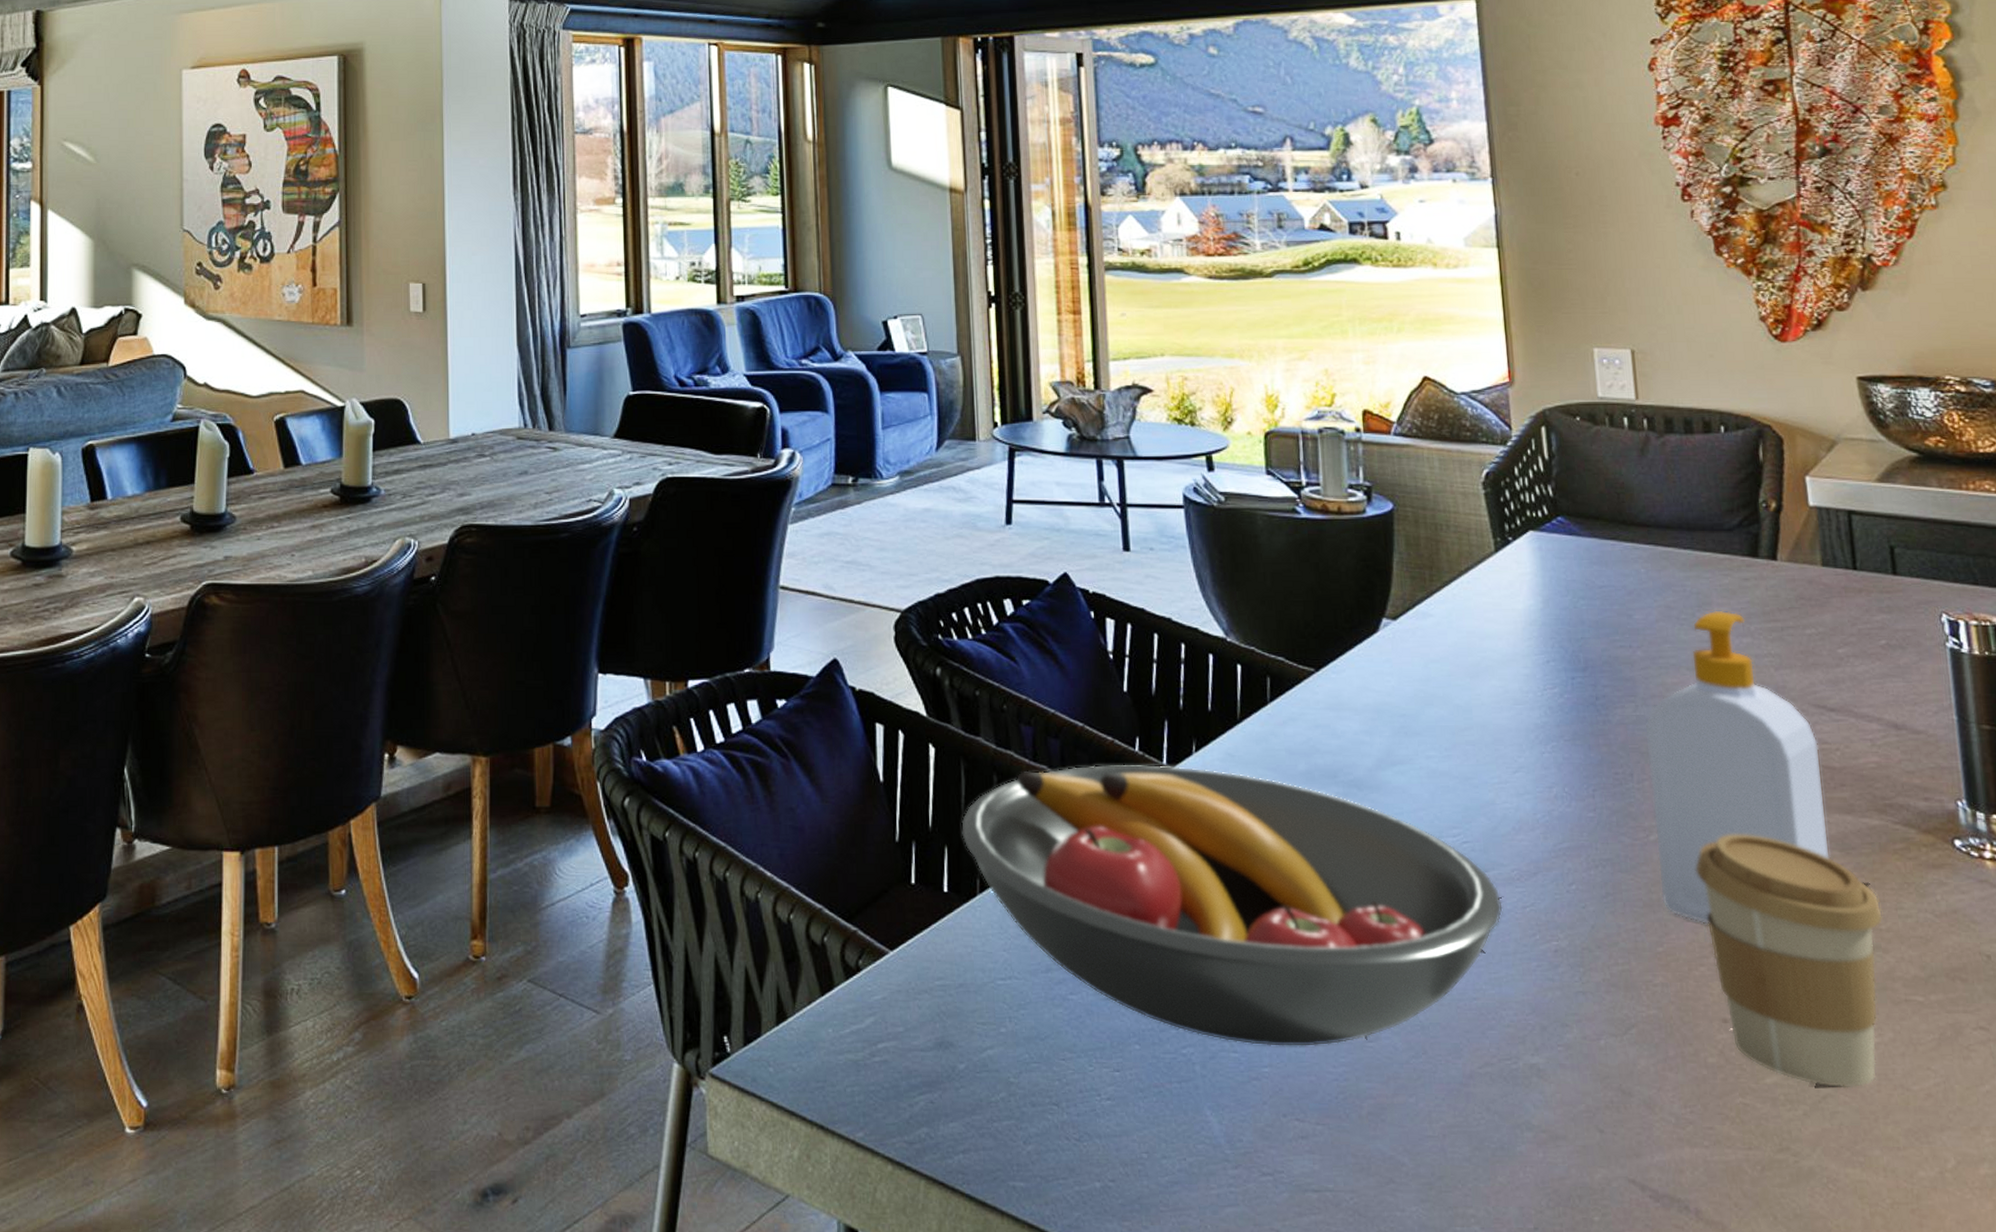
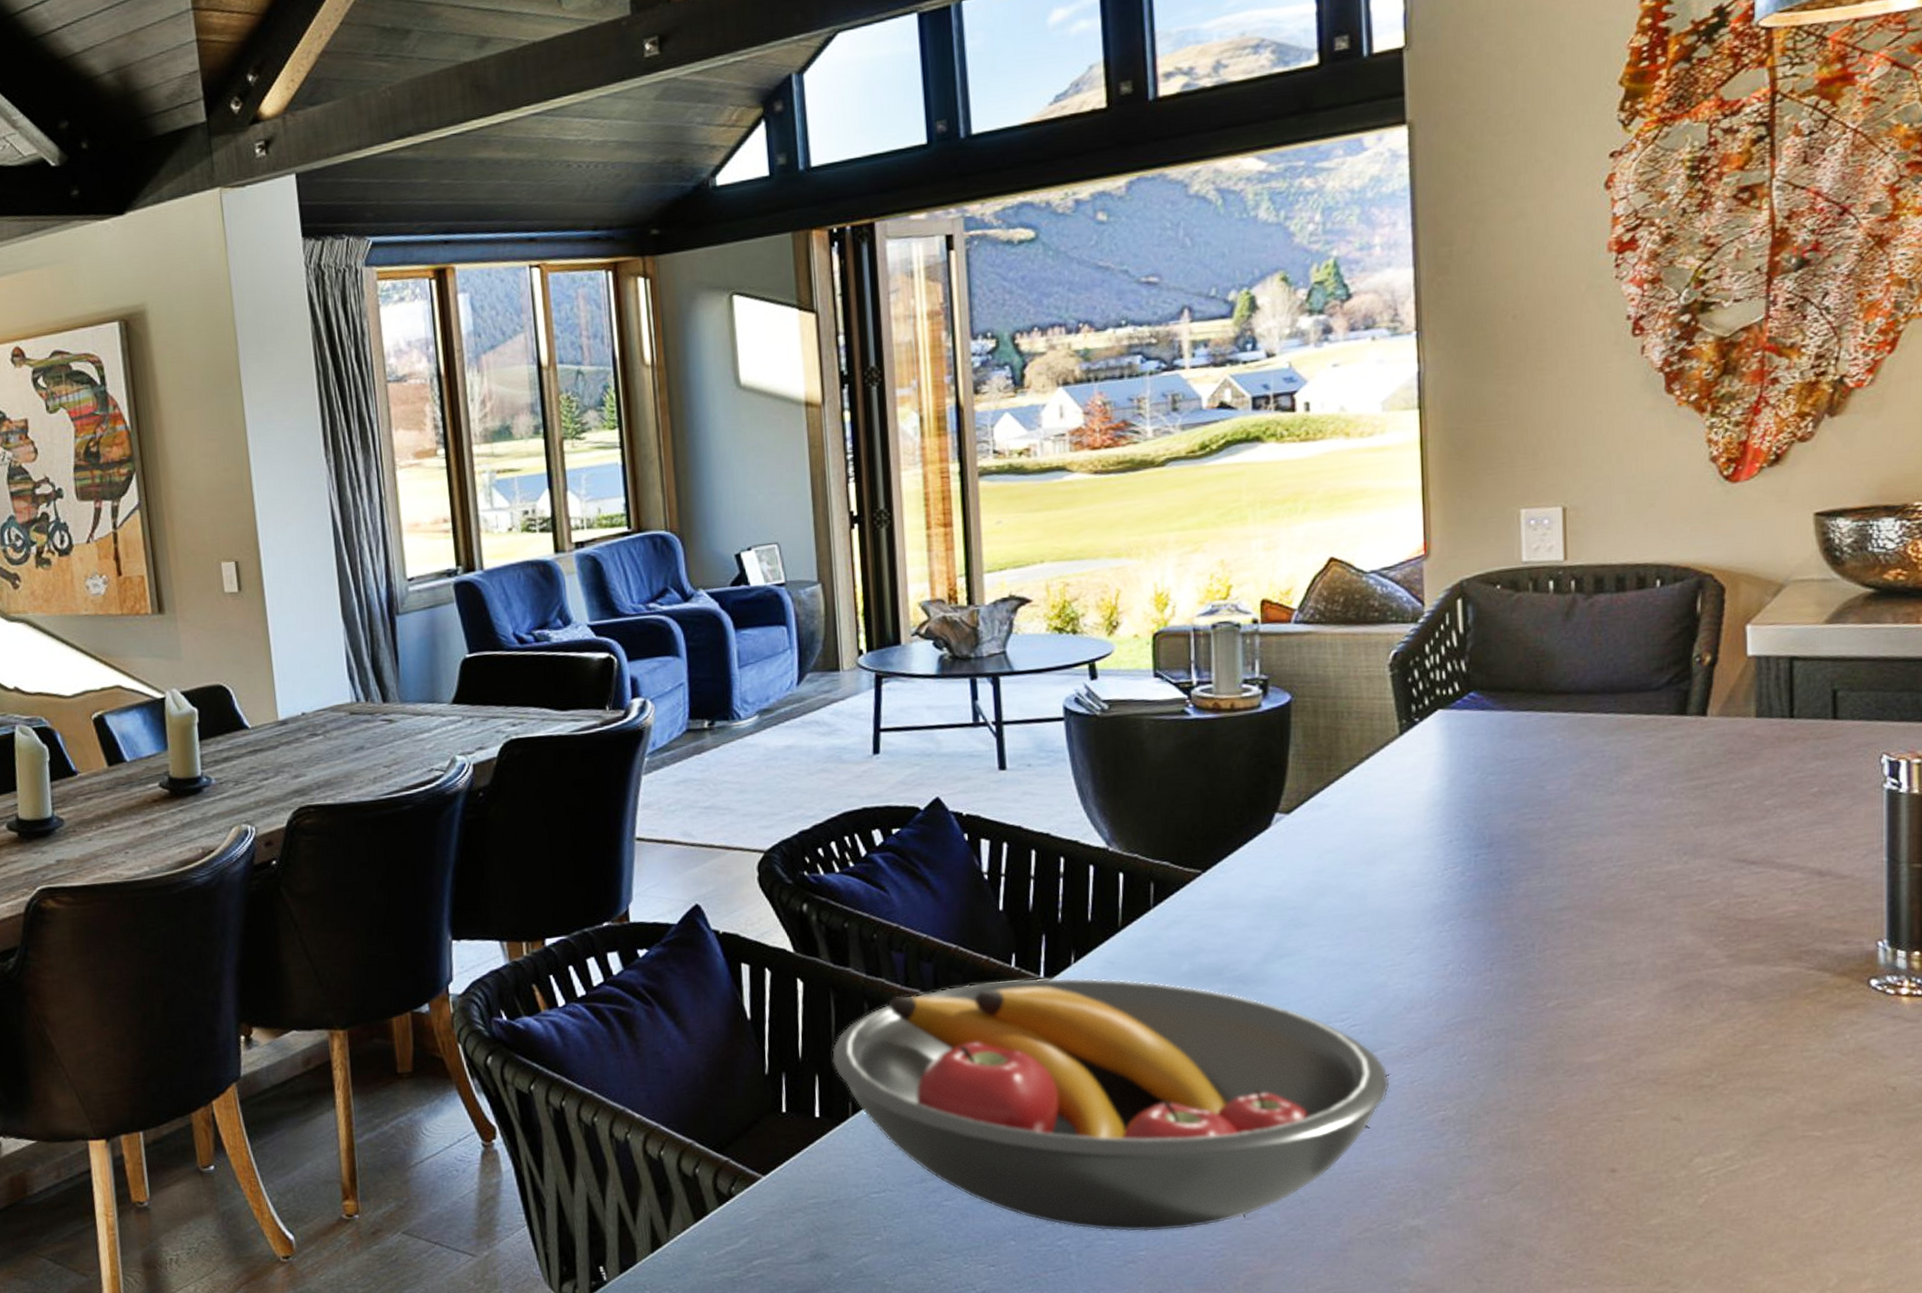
soap bottle: present [1645,610,1831,926] -> none [1550,772,1738,1084]
coffee cup: present [1695,834,1883,1089] -> none [1594,992,1786,1223]

